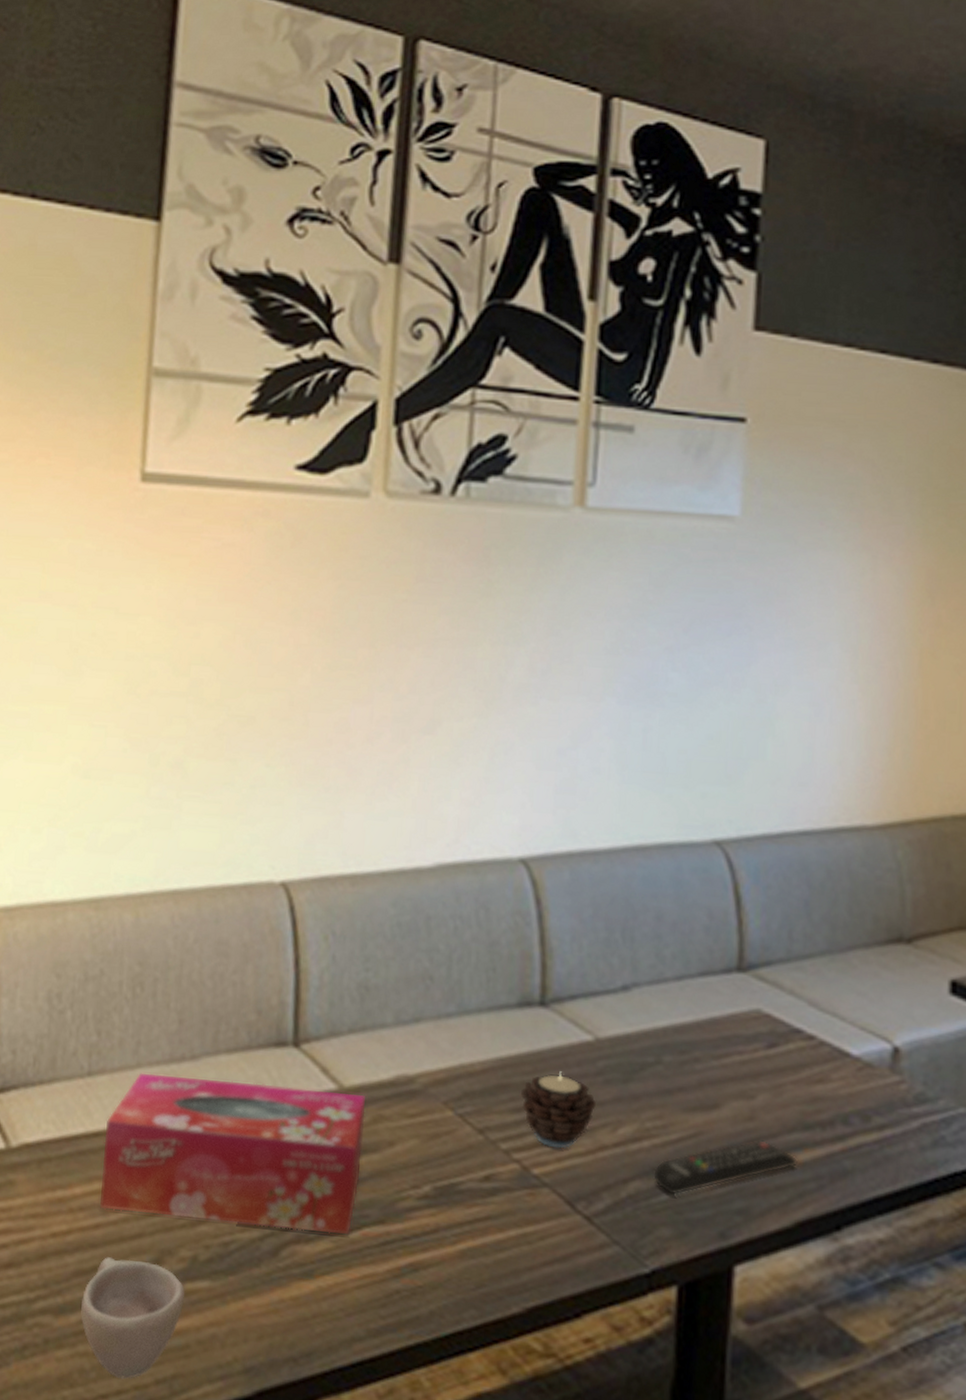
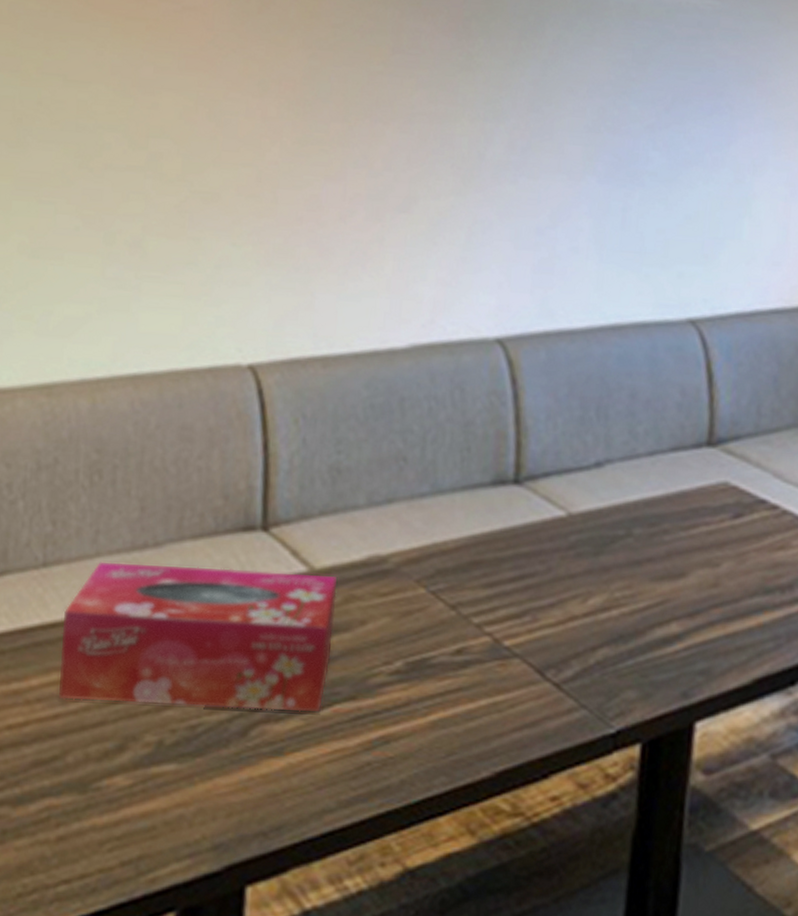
cup: present [81,1257,185,1380] -> none [40,746,151,864]
candle: present [520,1071,596,1148] -> none [493,546,567,620]
remote control: present [652,1139,798,1195] -> none [620,604,758,660]

